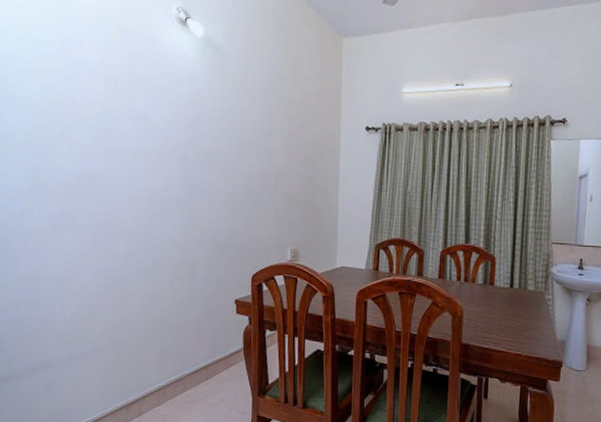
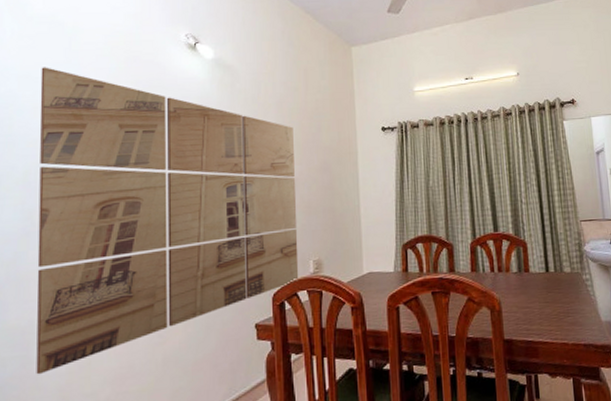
wall art: none [38,29,279,318] -> present [36,67,299,375]

